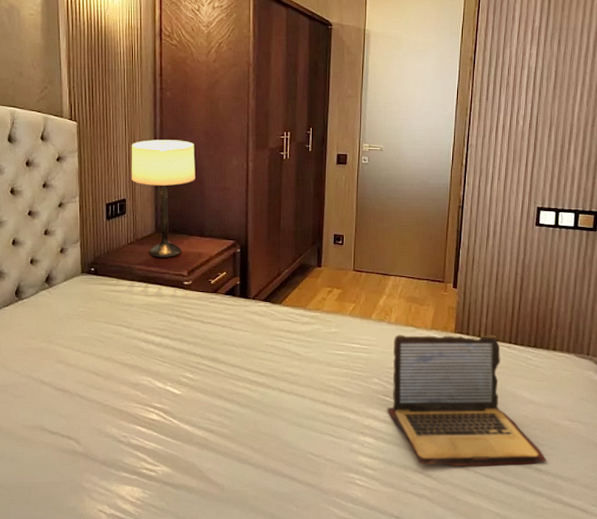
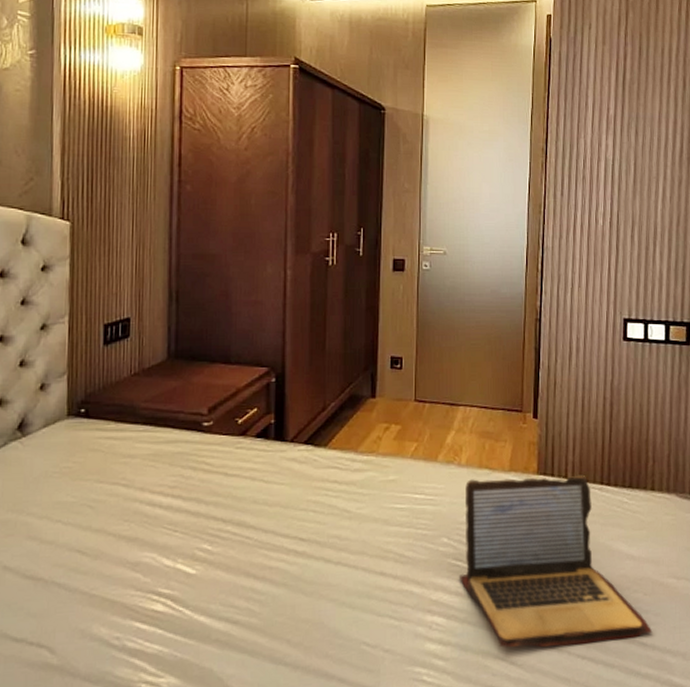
table lamp: present [131,140,195,257] -> none [137,243,221,392]

